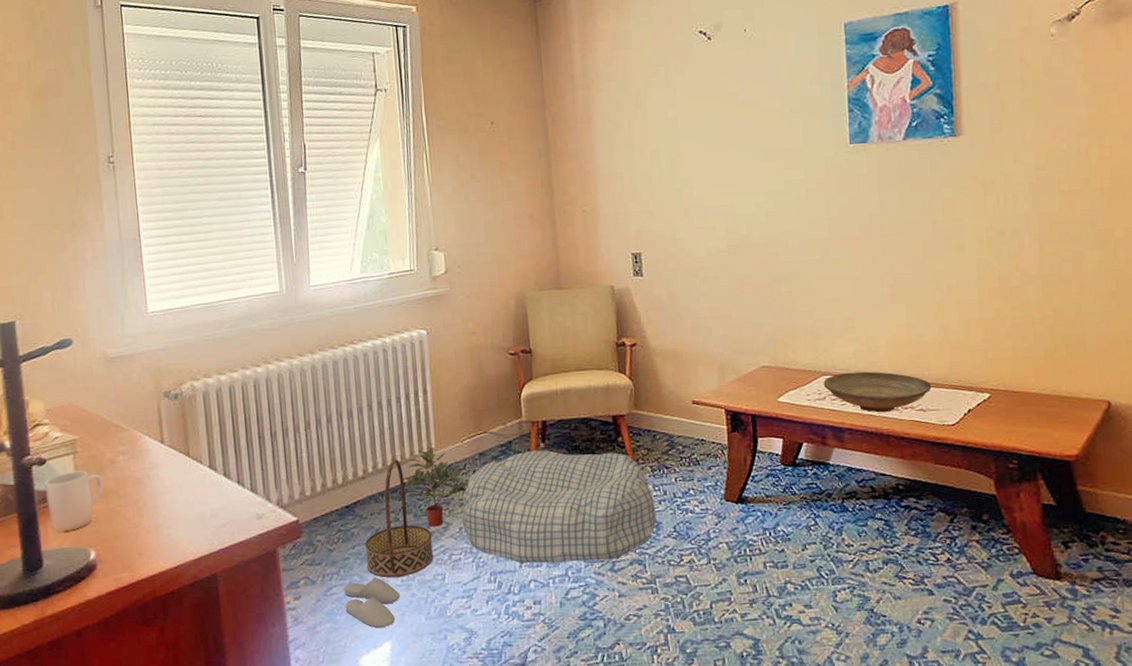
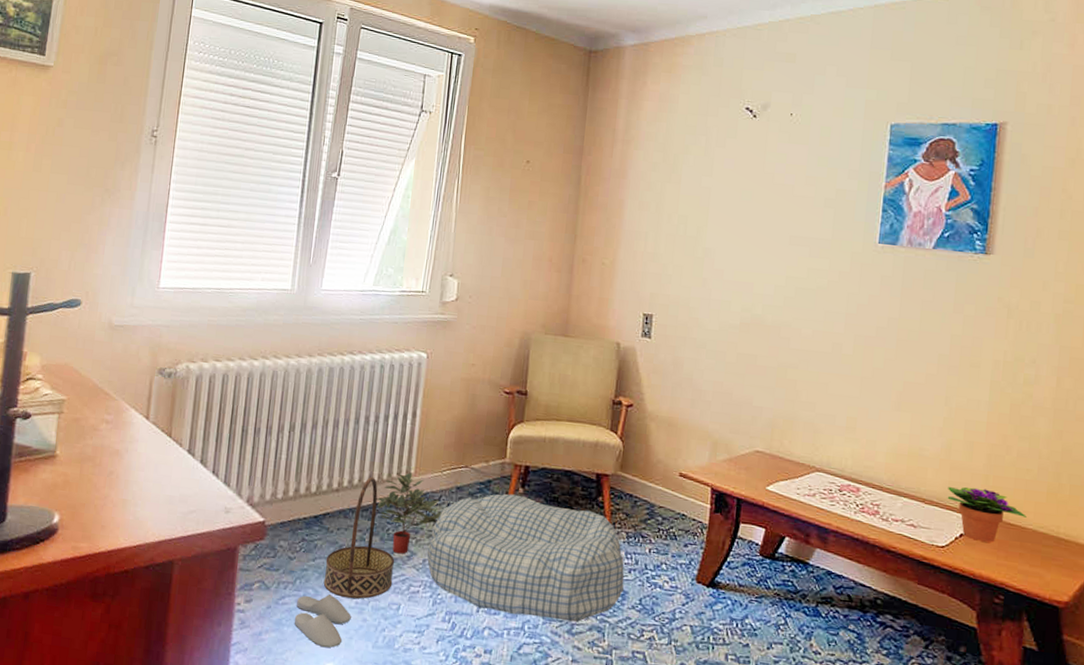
mug: present [44,470,104,533] -> none [22,430,83,490]
decorative bowl: present [823,371,932,413] -> none [815,472,926,522]
potted flower: none [950,363,1028,413] -> present [947,486,1027,543]

